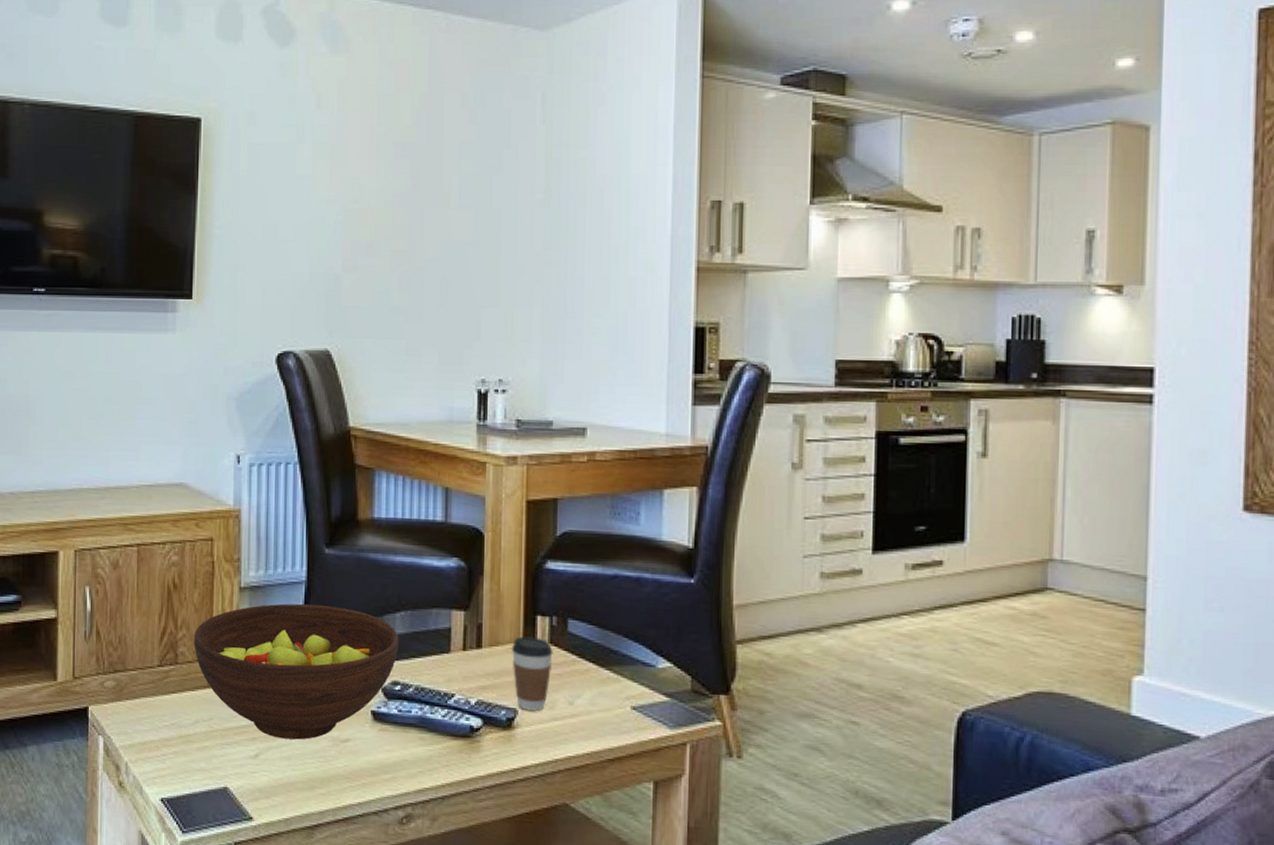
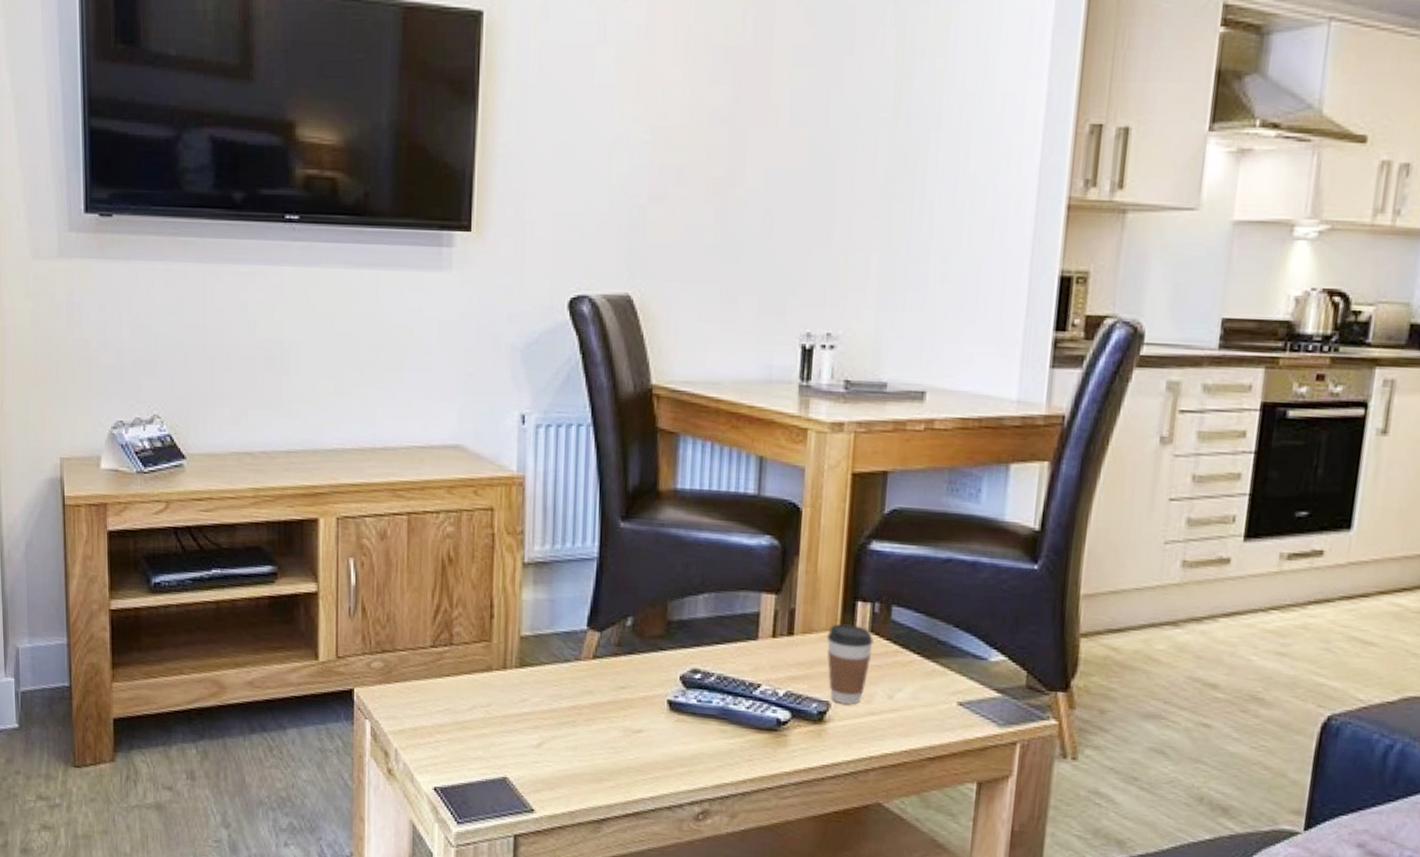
fruit bowl: present [194,603,399,740] -> none [471,581,701,729]

